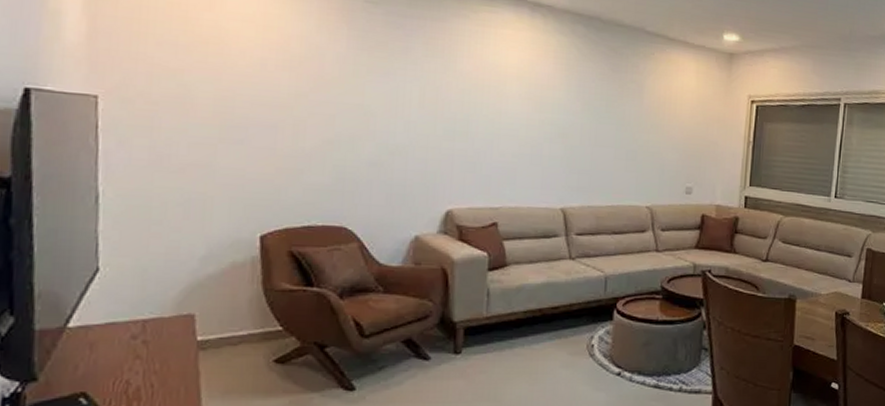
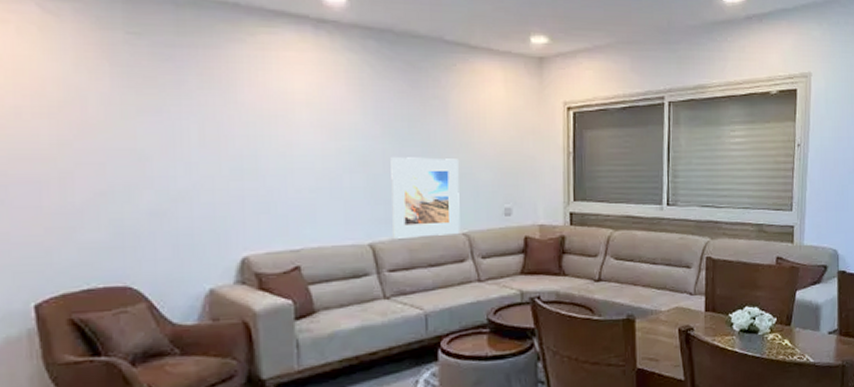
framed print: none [583,132,648,207] -> present [391,157,460,239]

